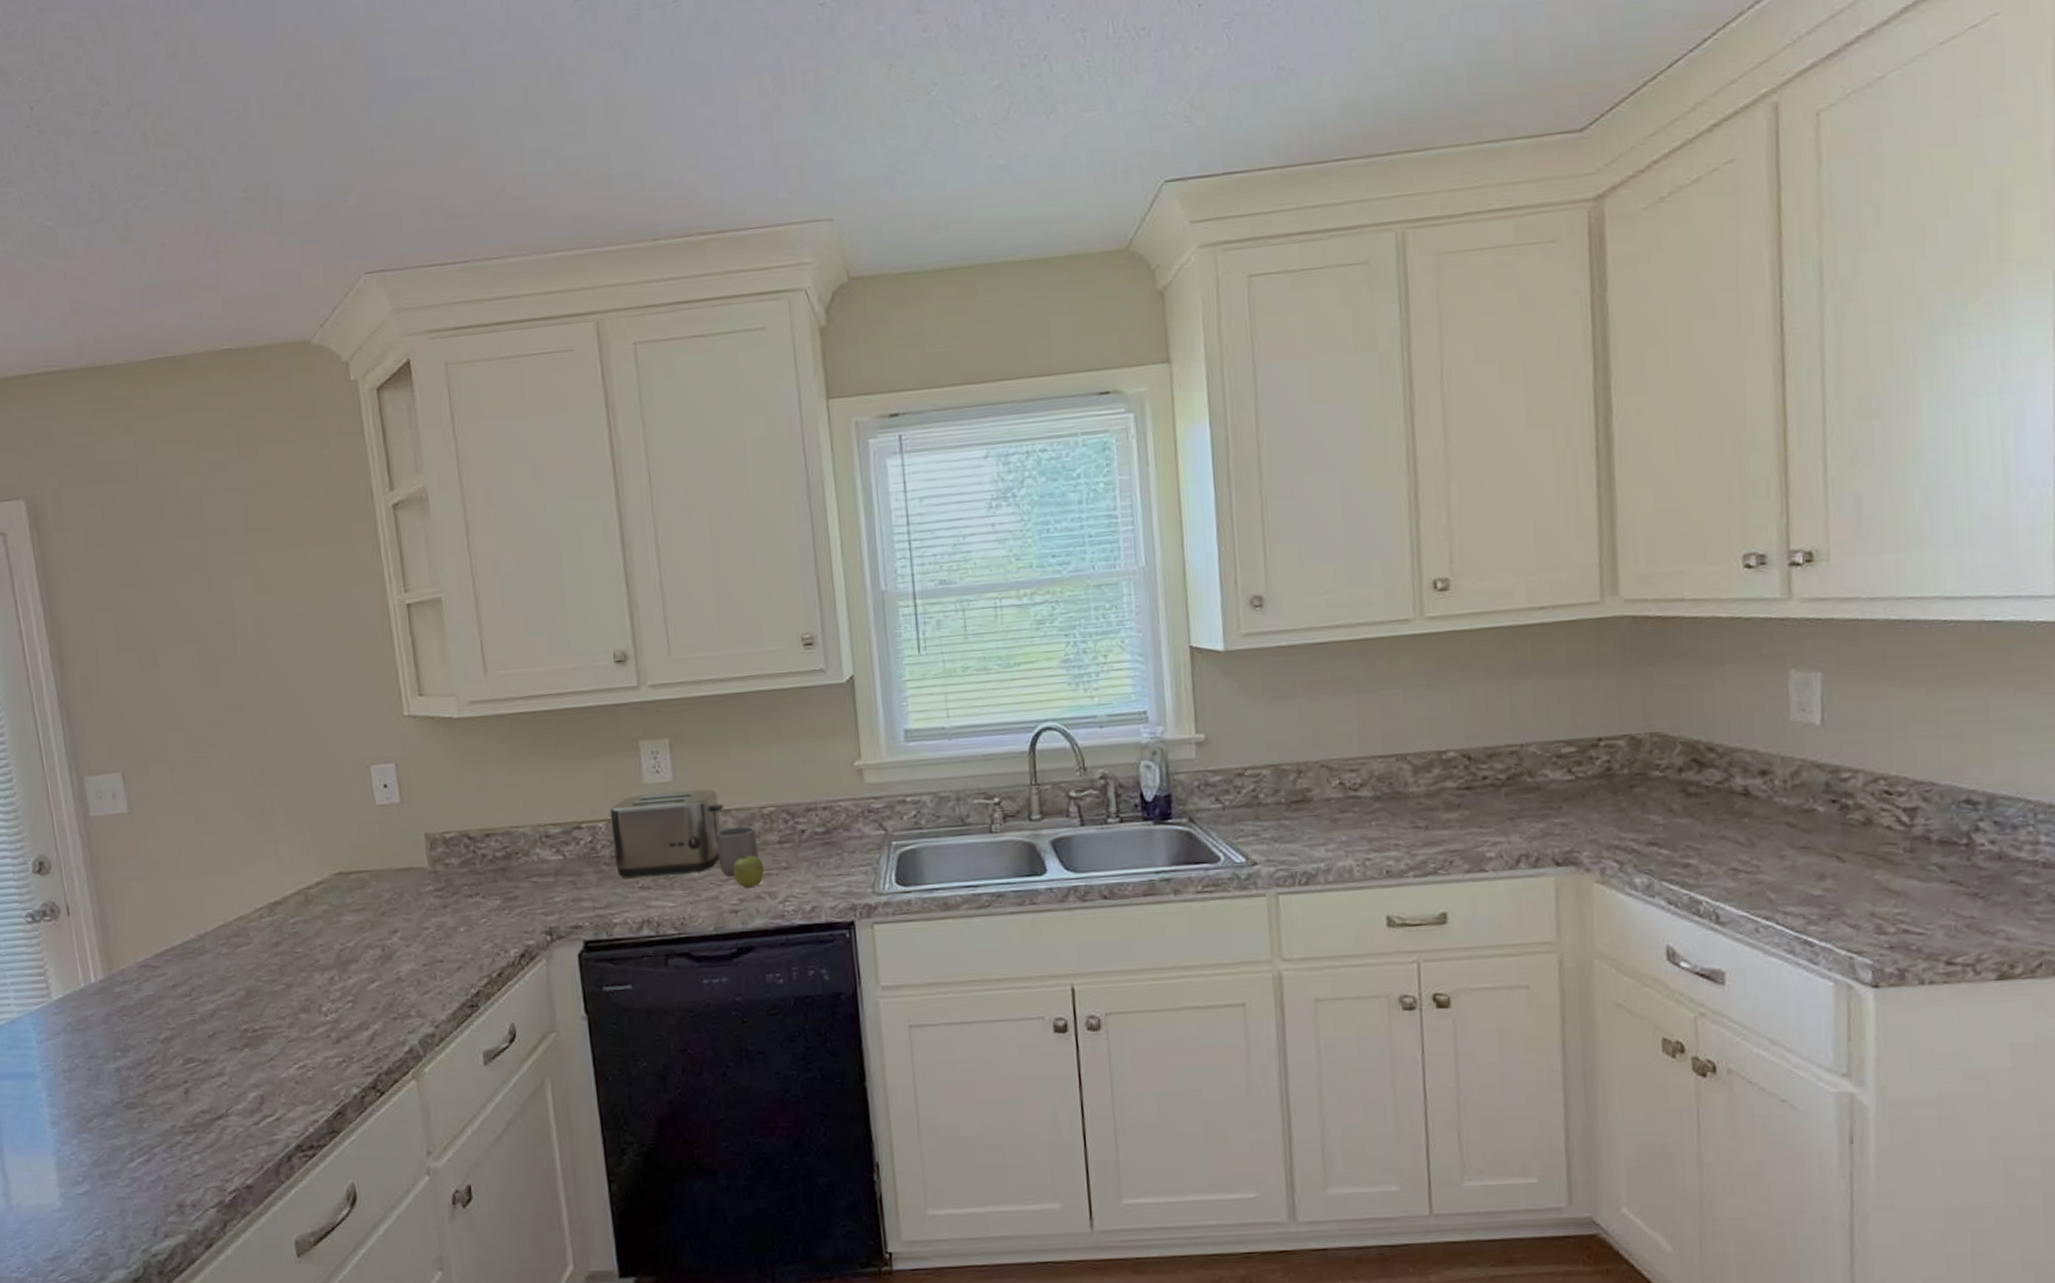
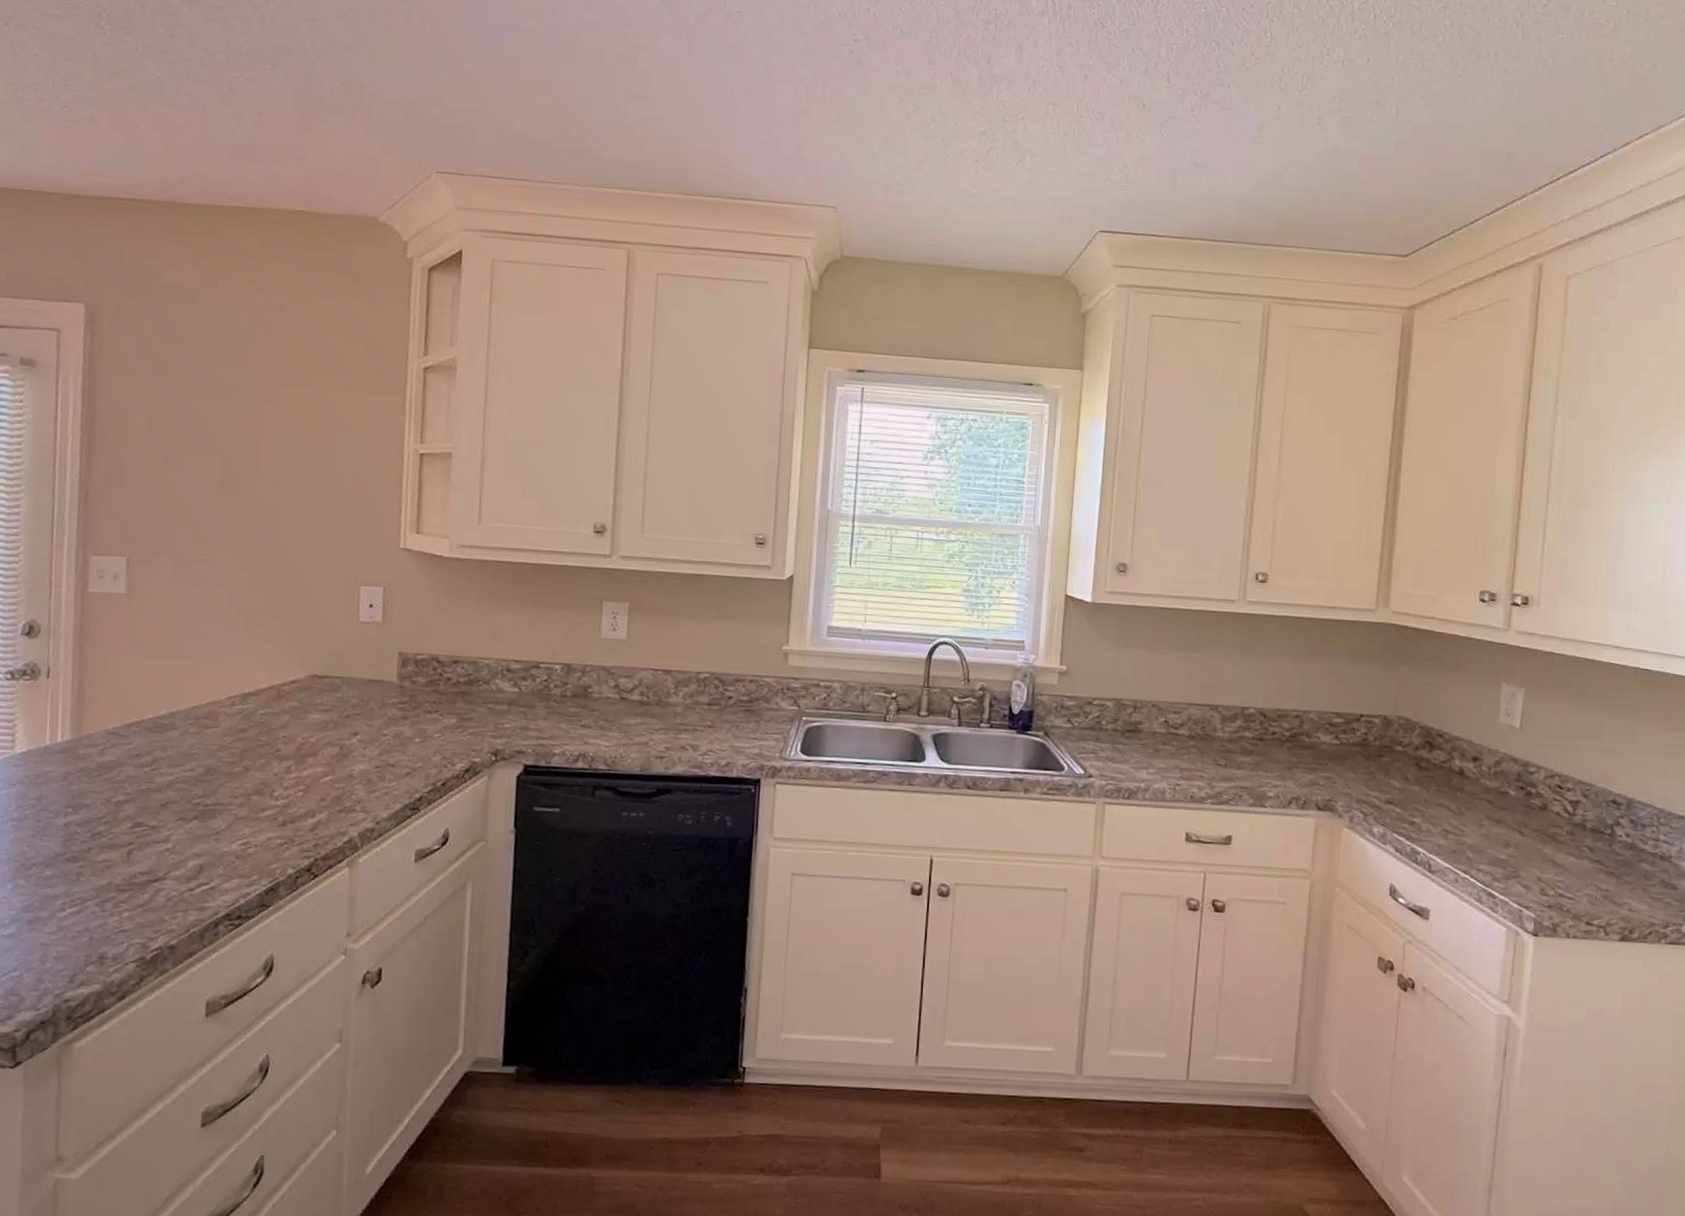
toaster: present [609,789,724,878] -> none [564,646,667,719]
mug: present [716,825,758,877] -> none [653,685,690,728]
fruit: present [732,854,764,888] -> none [664,710,691,739]

